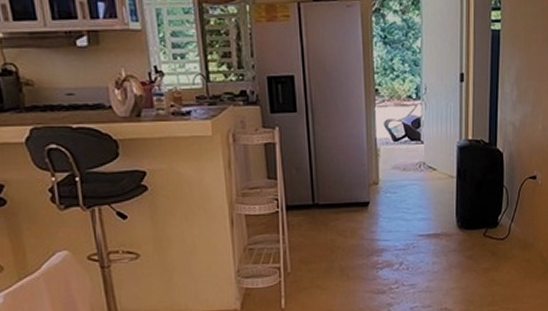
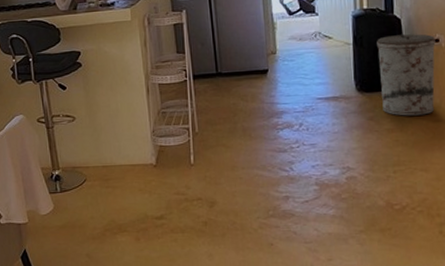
trash can: none [479,168,533,255] -> present [377,33,436,116]

